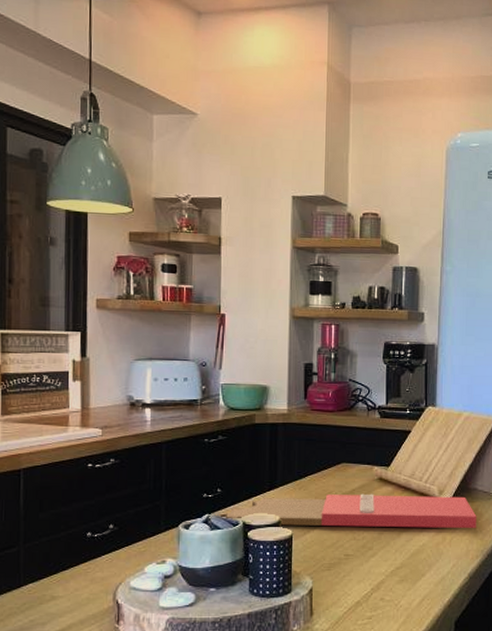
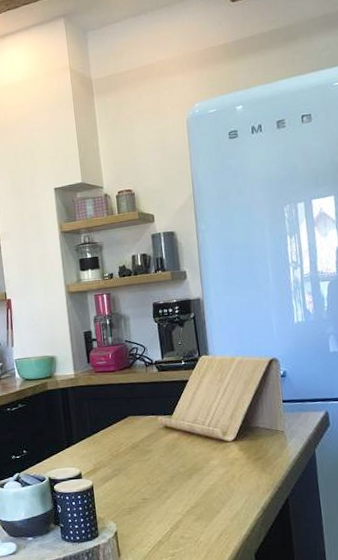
cutting board: present [216,493,477,529] -> none [25,435,264,478]

